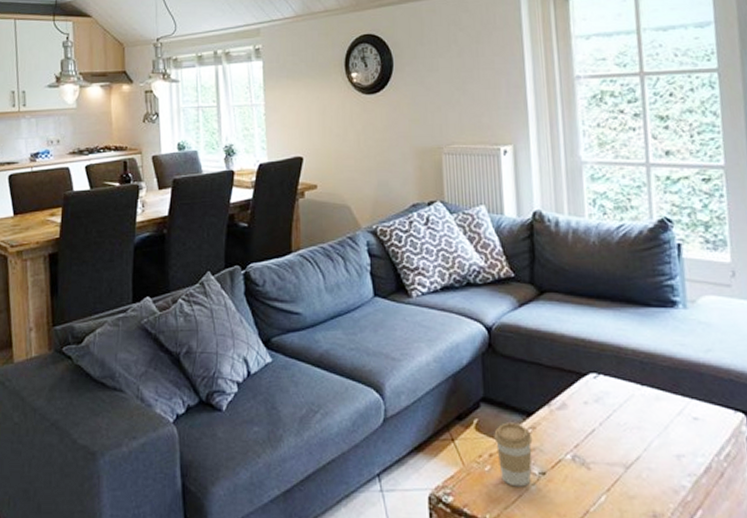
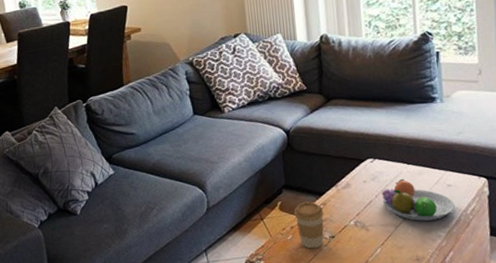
fruit bowl: none [607,403,704,464] -> present [381,178,455,221]

